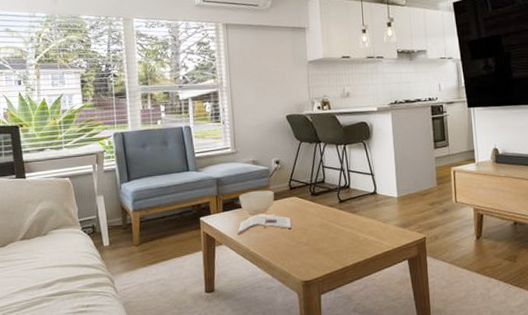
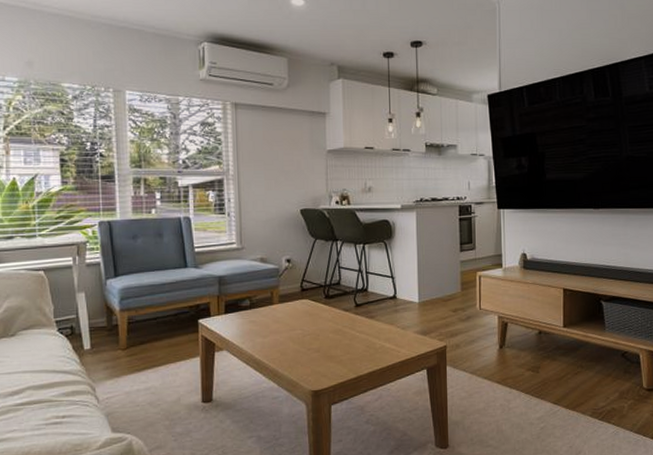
magazine: present [237,214,292,235] -> none [241,317,302,340]
bowl: present [238,190,275,215] -> none [243,291,285,319]

